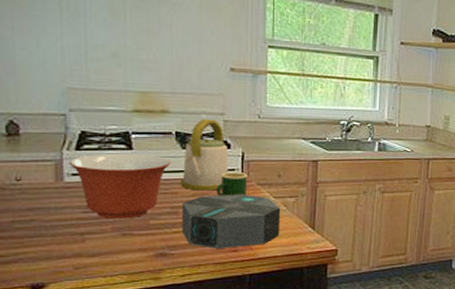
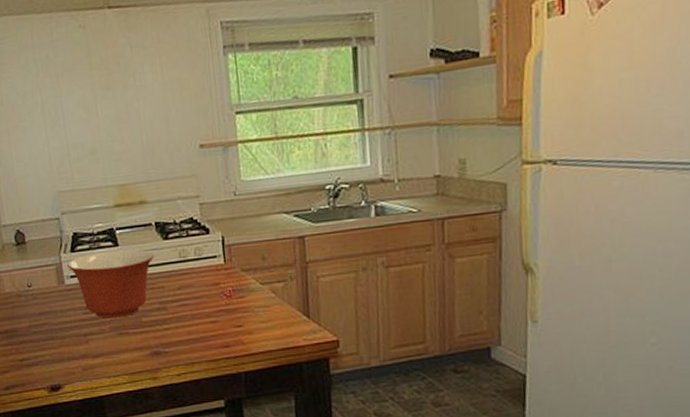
kettle: present [181,119,229,191] -> none [165,203,211,283]
speaker: present [181,194,281,249] -> none [170,282,272,345]
mug: present [216,172,248,196] -> none [200,259,232,287]

